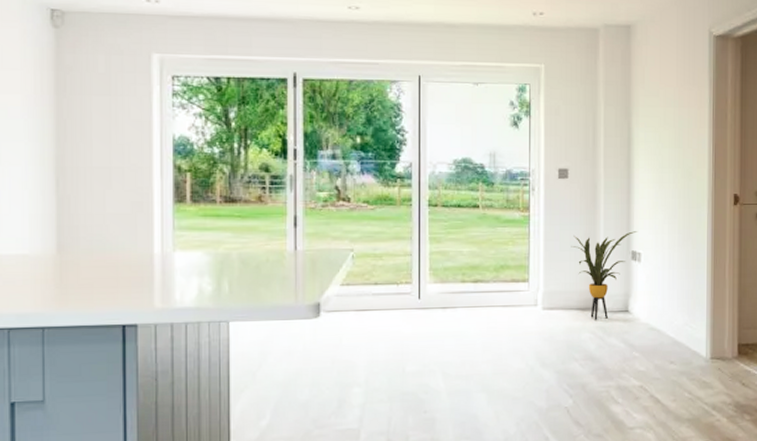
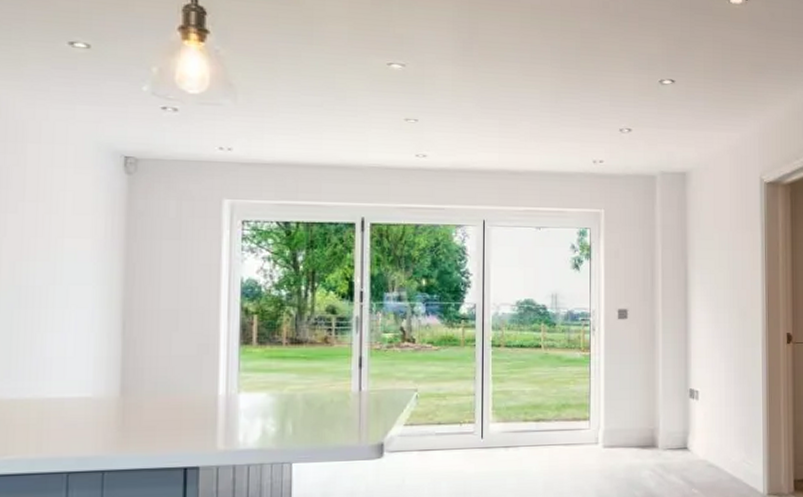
house plant: present [571,231,638,320] -> none [630,370,695,458]

